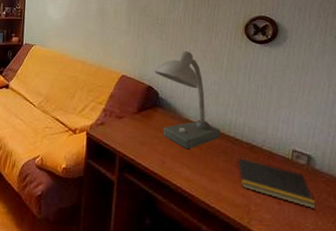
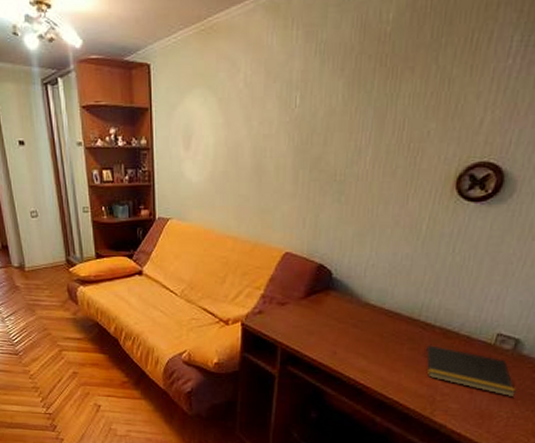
desk lamp: present [155,50,221,149] -> none [328,216,409,337]

